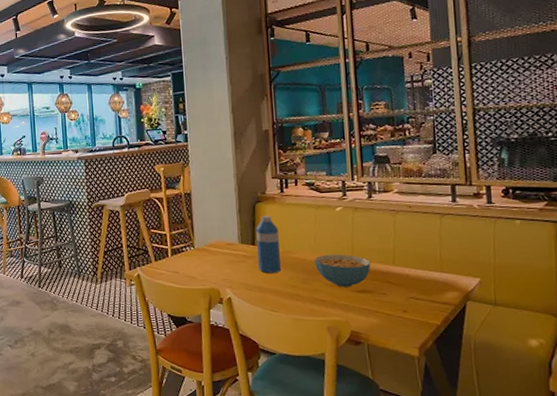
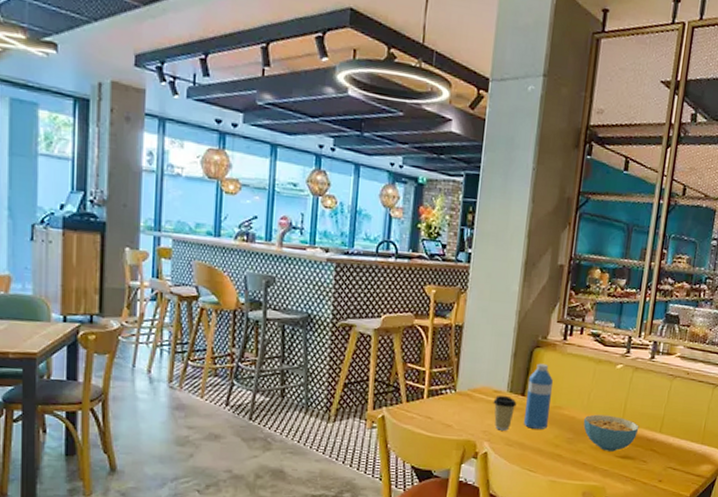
coffee cup: none [228,246,249,277] -> present [493,395,517,431]

